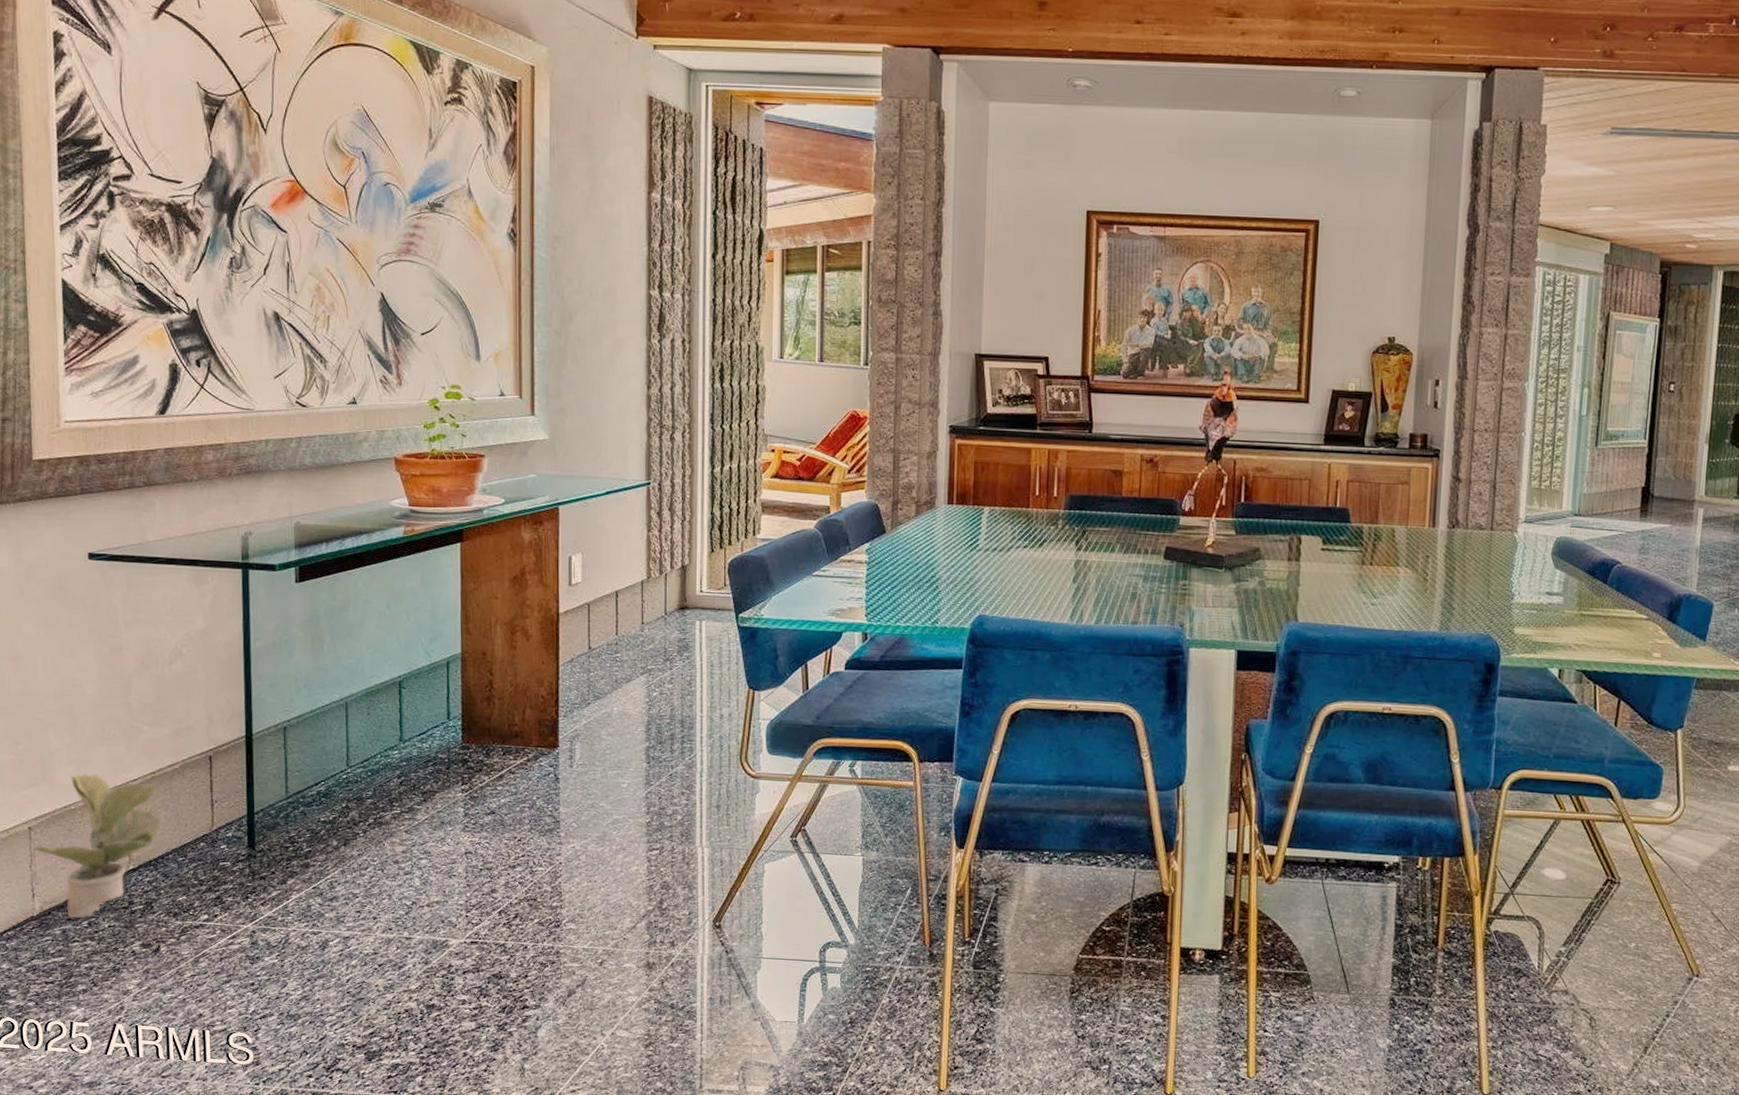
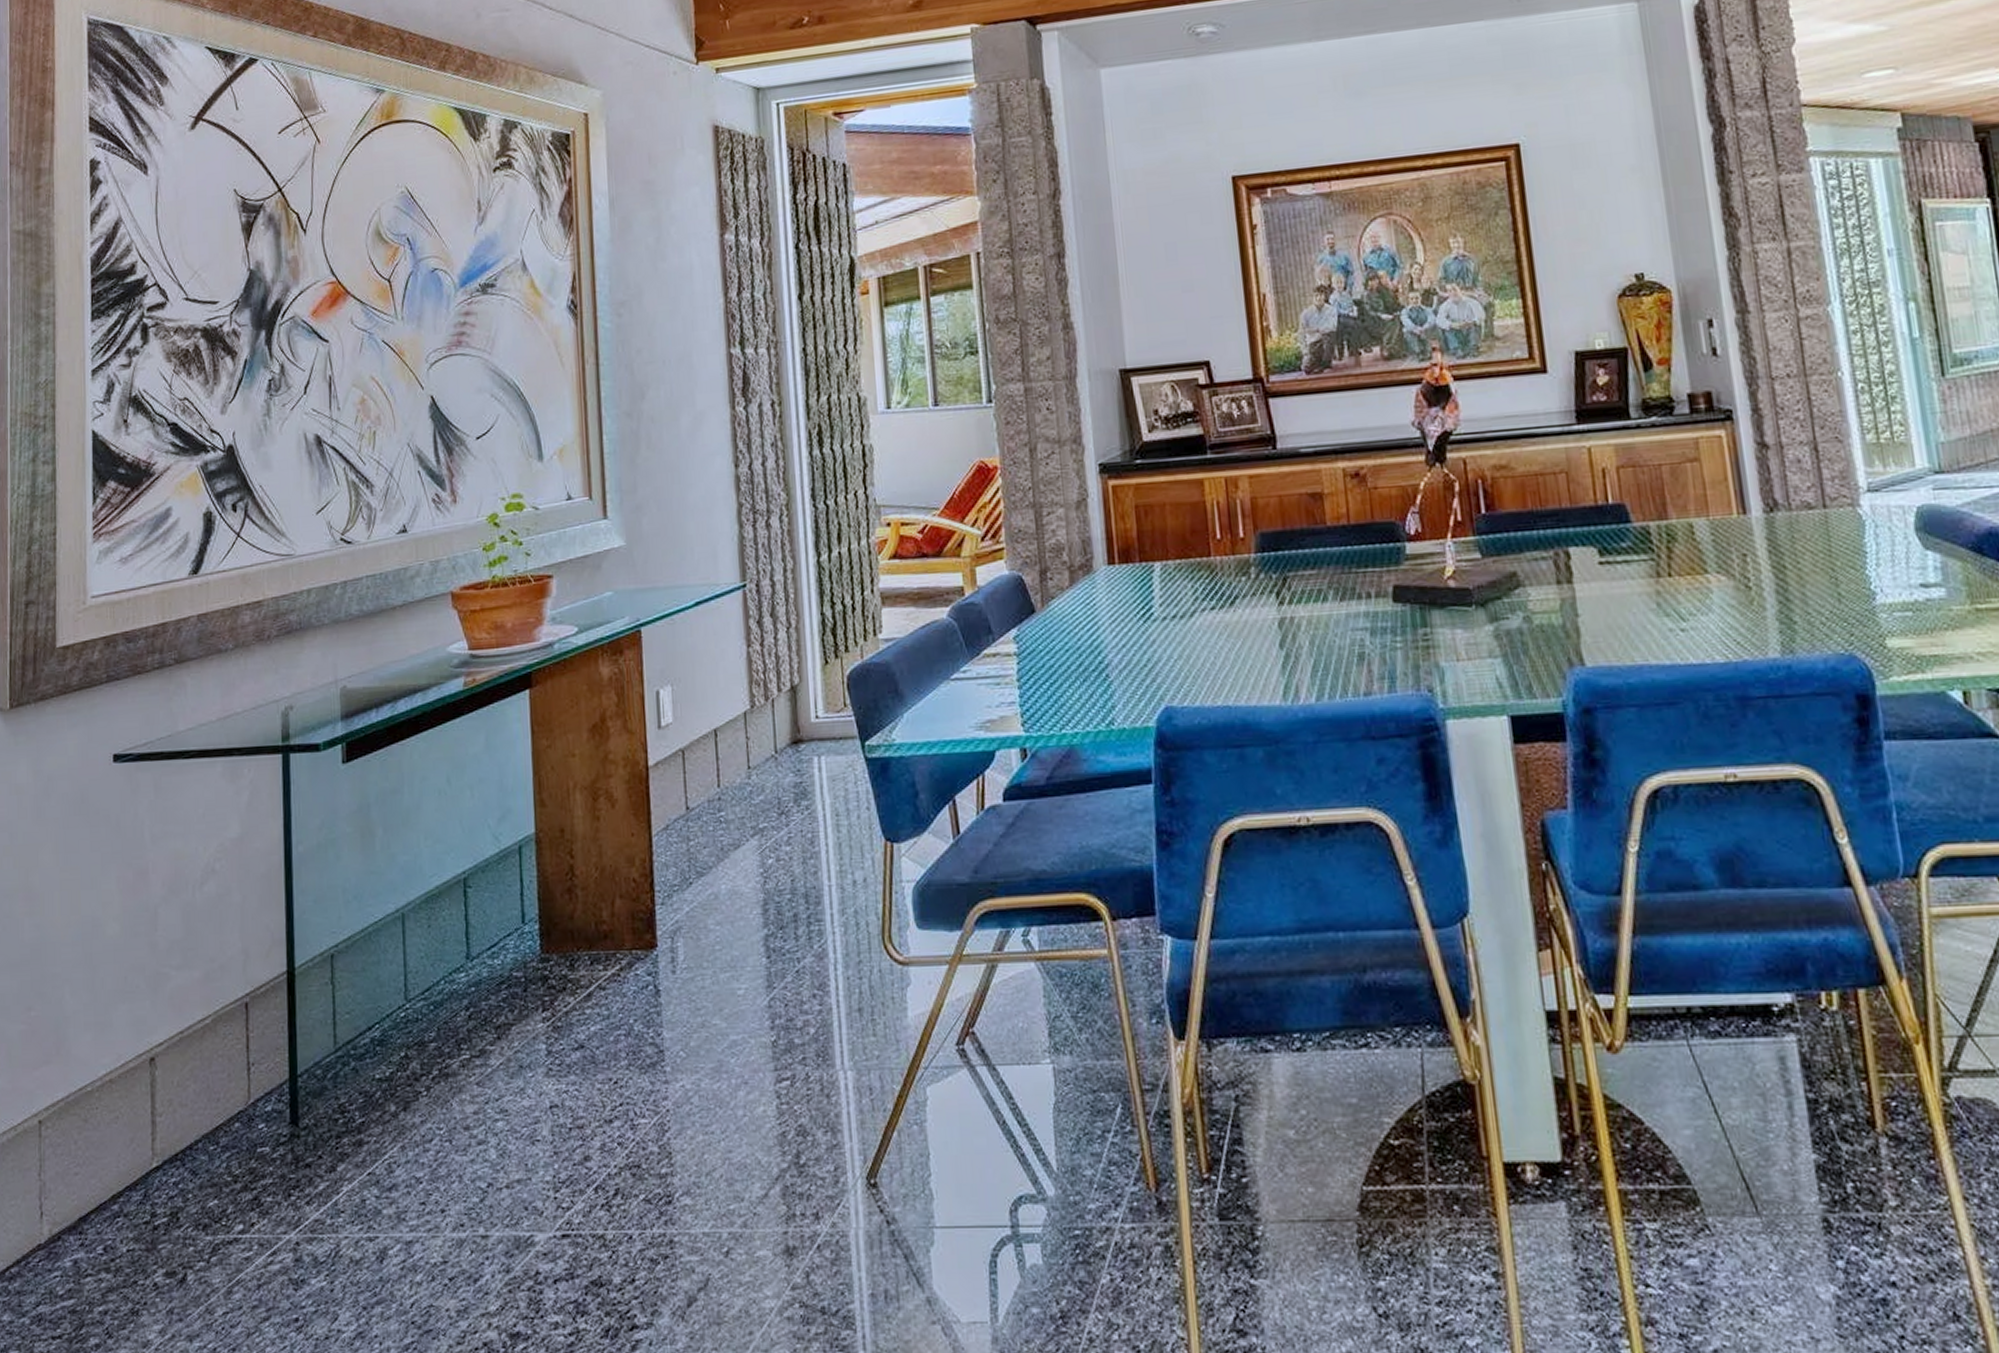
potted plant: present [33,774,161,919] -> none [43,1041,189,1243]

